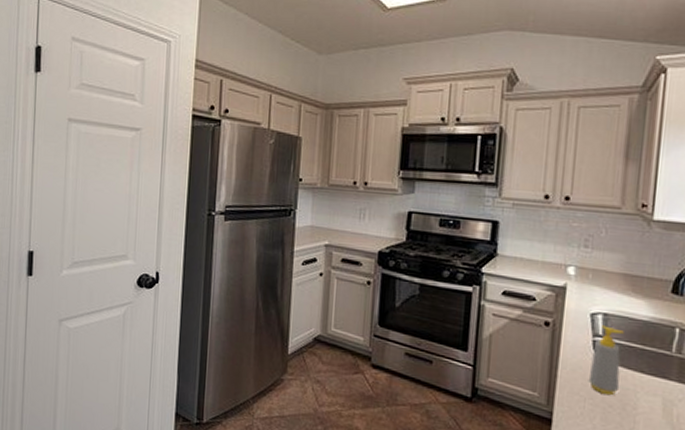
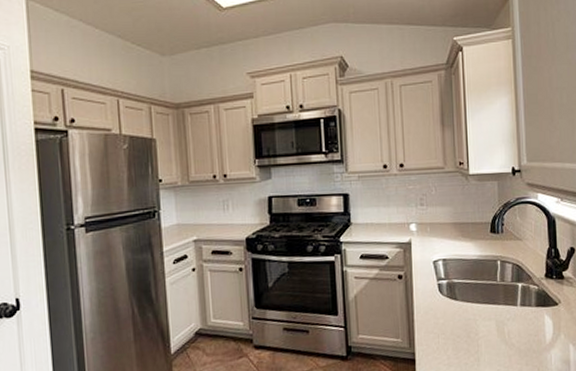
soap bottle: present [589,325,624,396] -> none [439,269,462,328]

